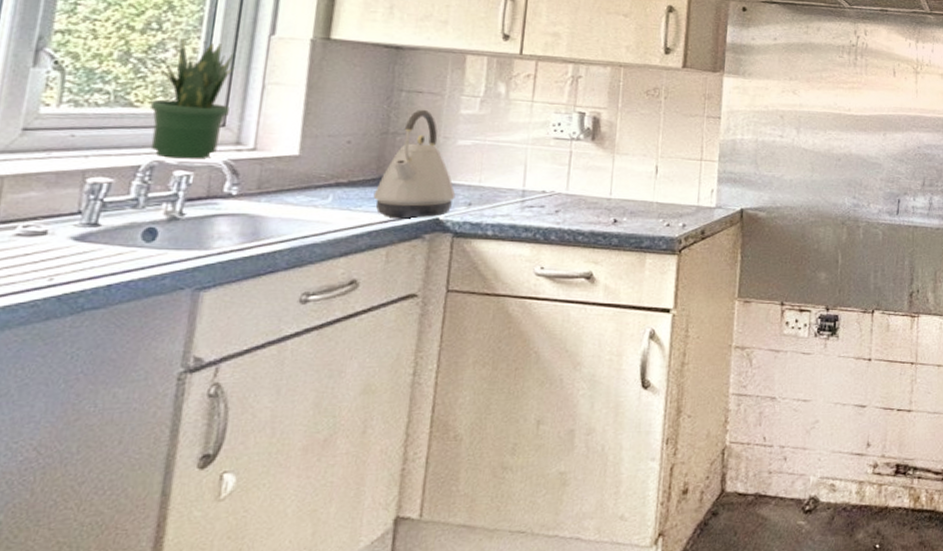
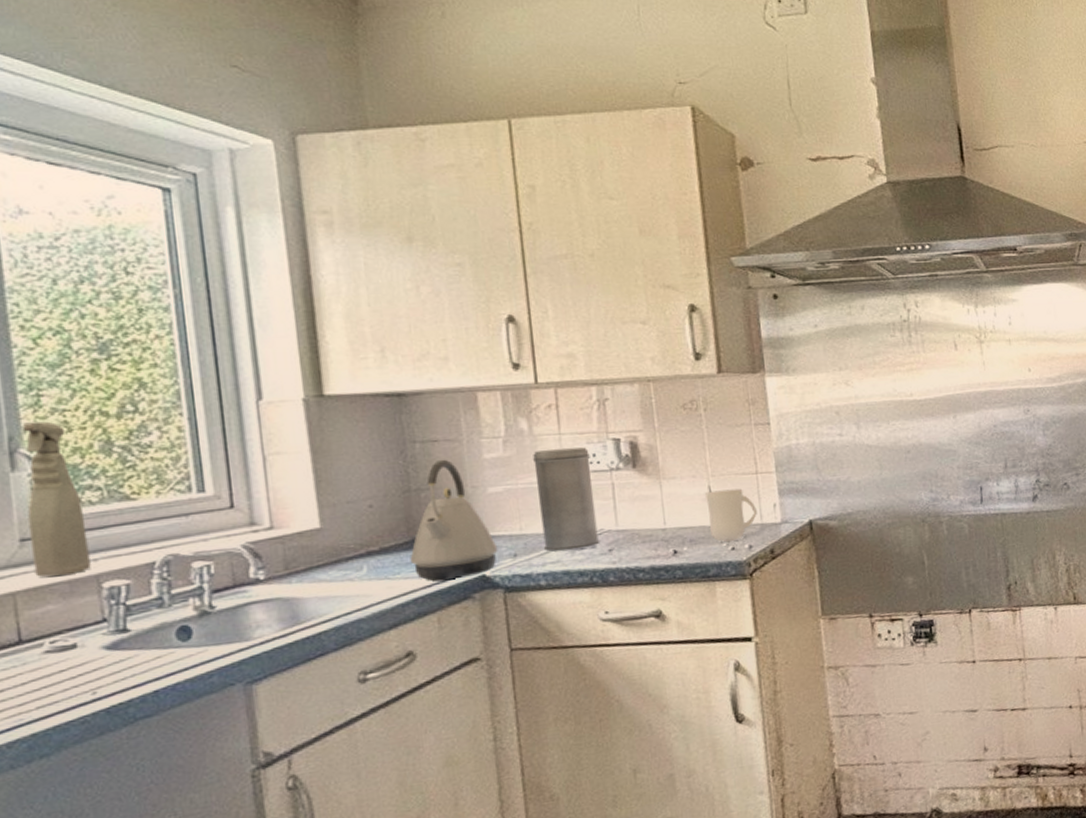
spray bottle: none [27,26,92,167] -> present [23,421,91,577]
planter: present [149,37,235,159] -> none [145,416,234,549]
canister: none [496,113,556,206] -> present [532,447,601,552]
mug: none [651,170,696,219] -> present [705,488,757,543]

